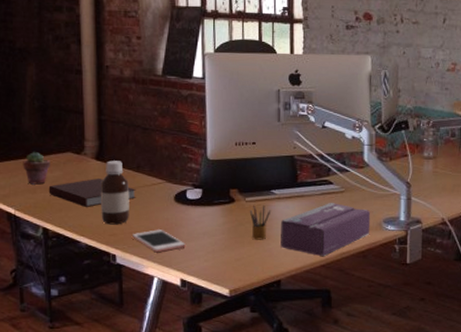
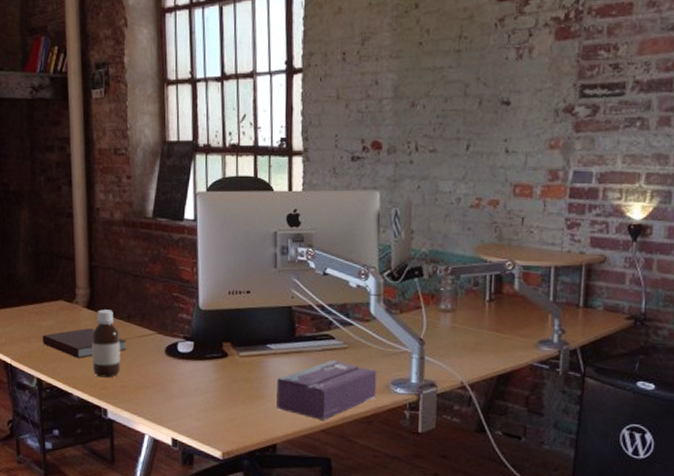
potted succulent: present [23,152,50,185] -> none [18,300,43,334]
cell phone: present [133,229,186,253] -> none [123,384,177,409]
pencil box: present [249,205,270,240] -> none [243,360,266,400]

